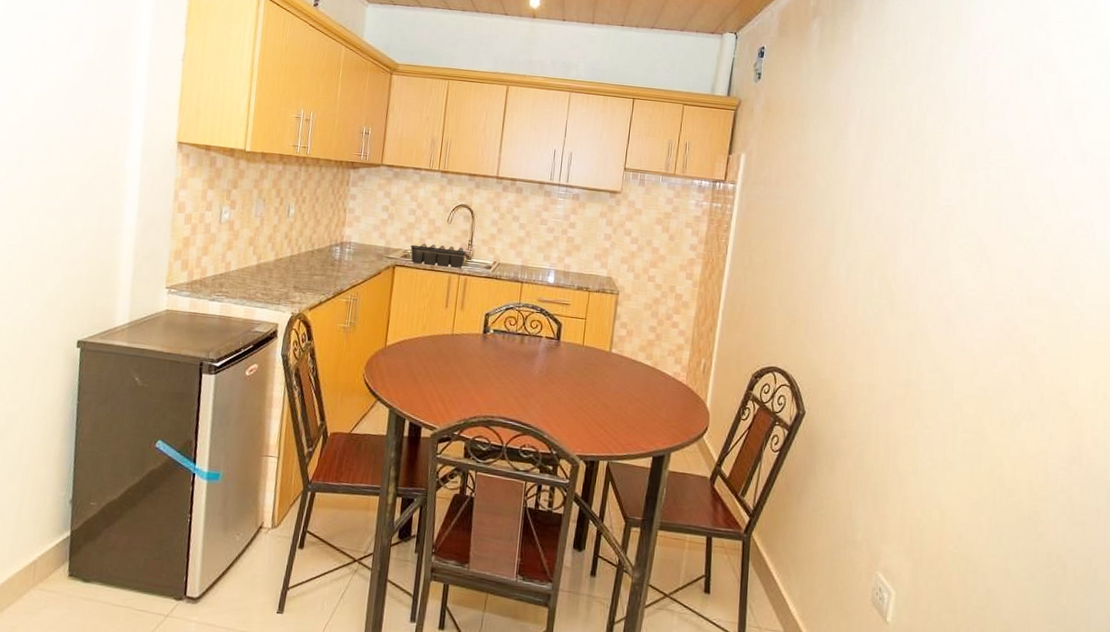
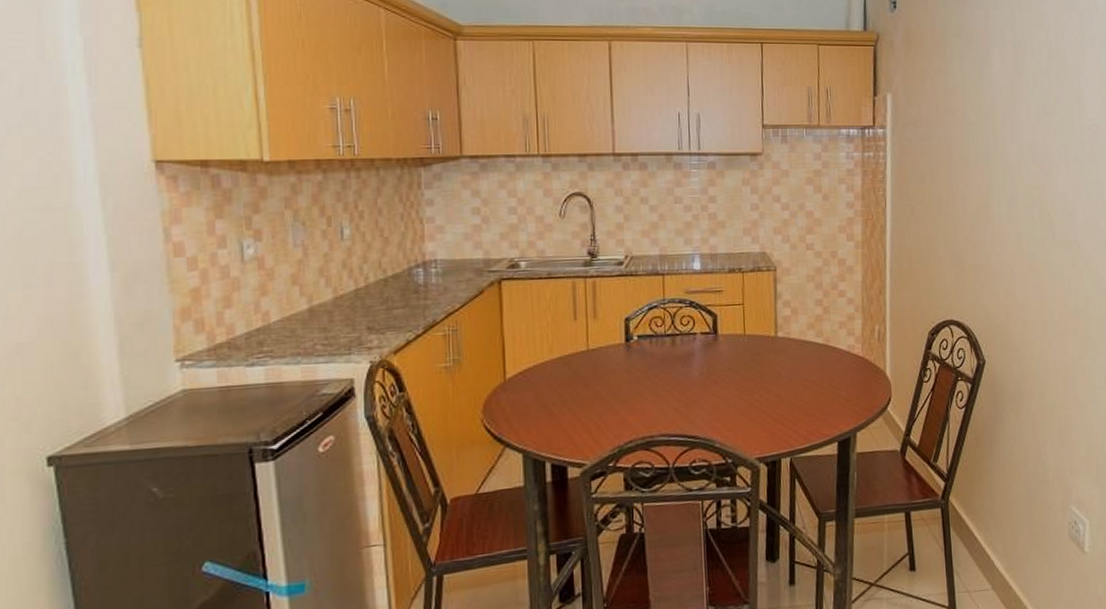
dish rack: present [410,243,466,269] -> none [517,245,590,274]

